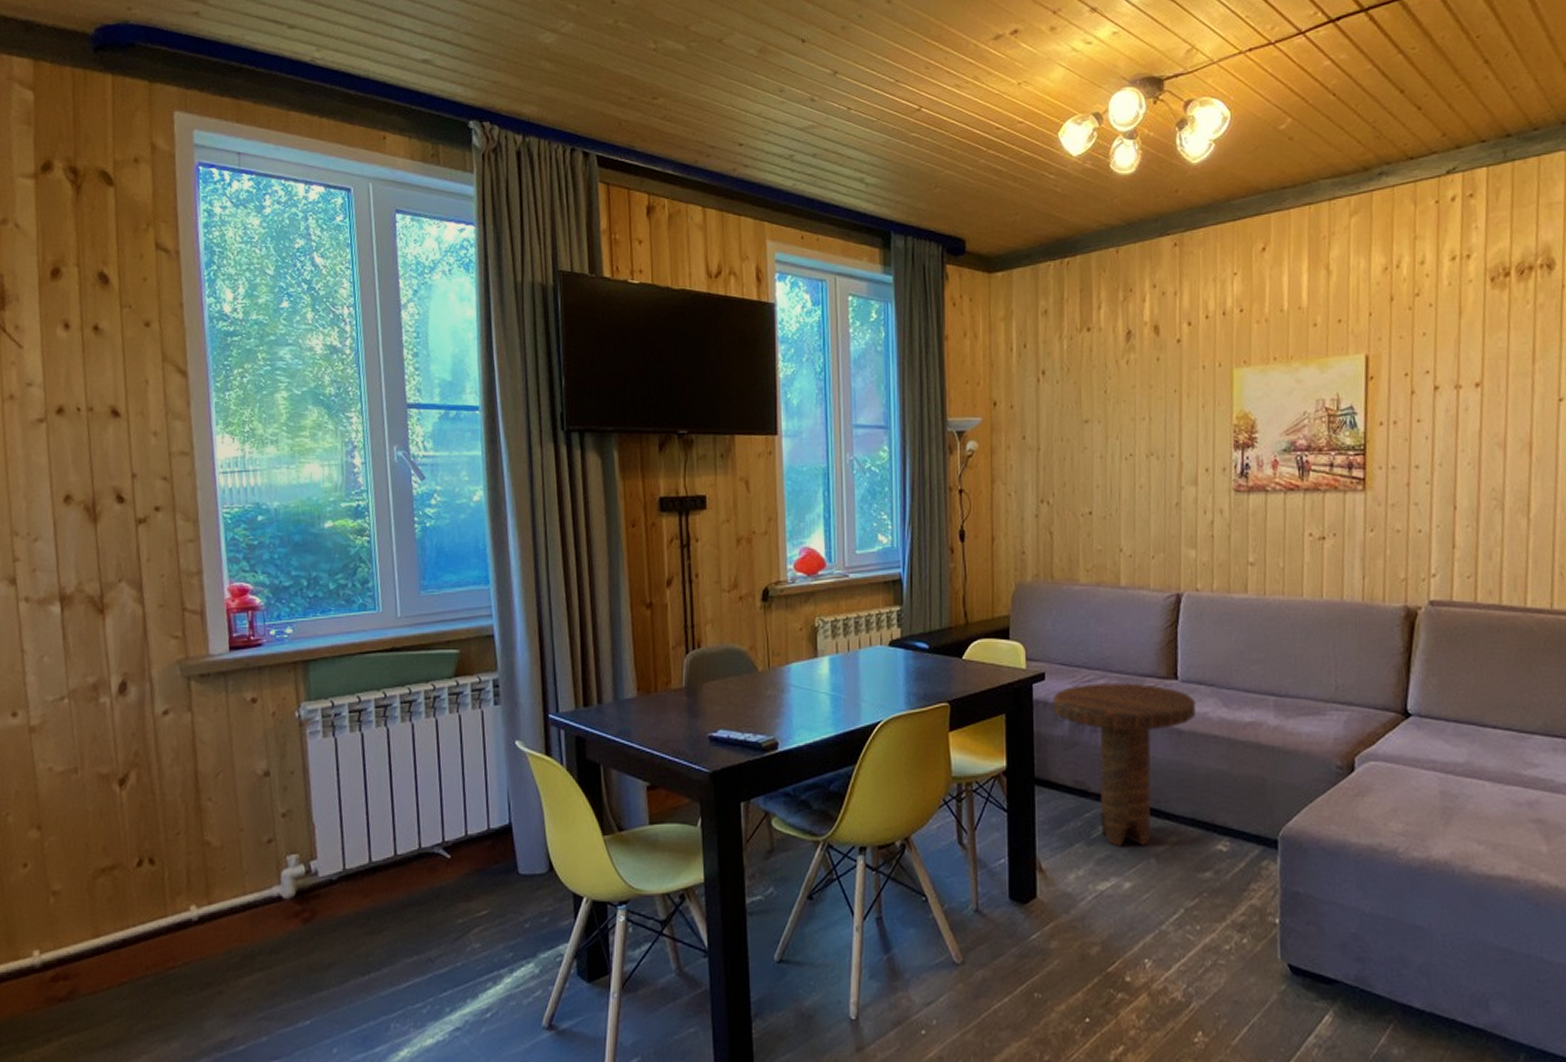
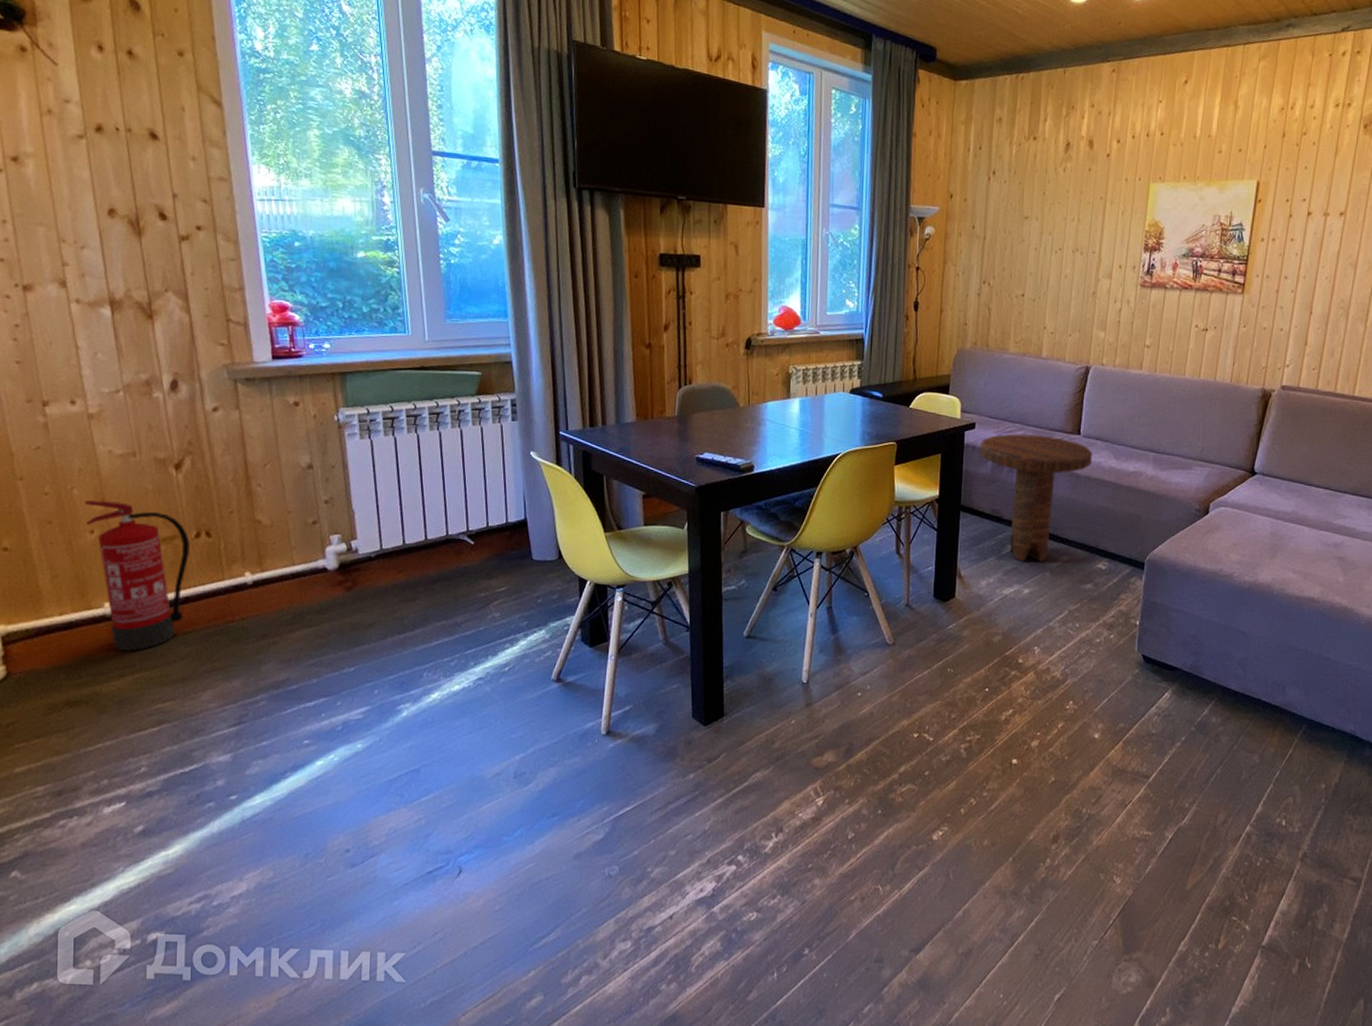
fire extinguisher: none [19,828,131,1010] -> present [84,500,190,651]

